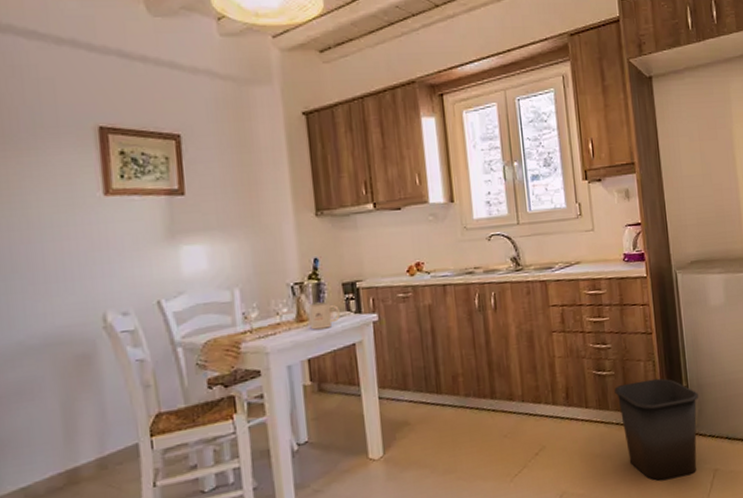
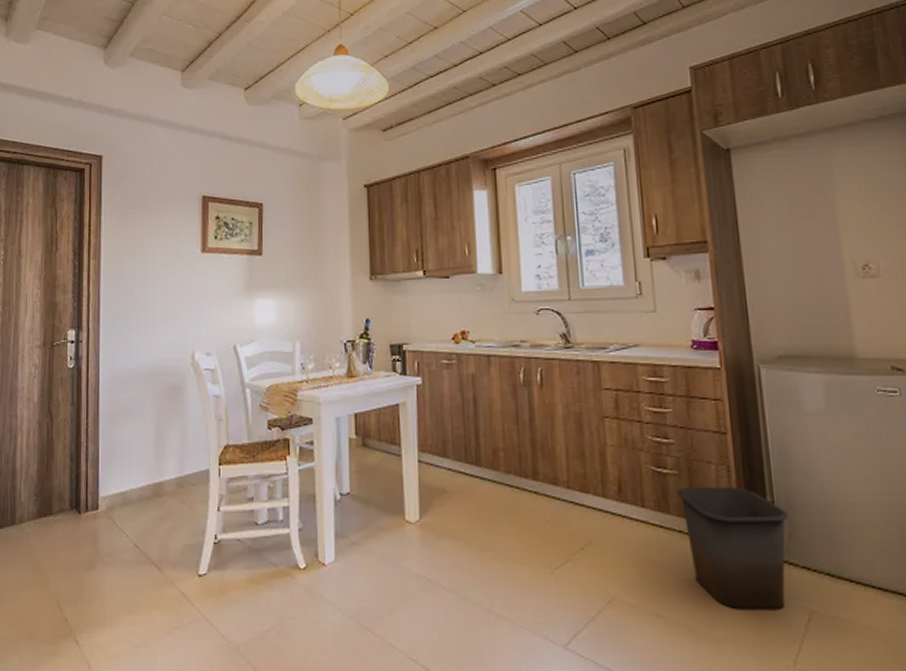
mug: present [308,301,340,330] -> none [358,361,386,387]

